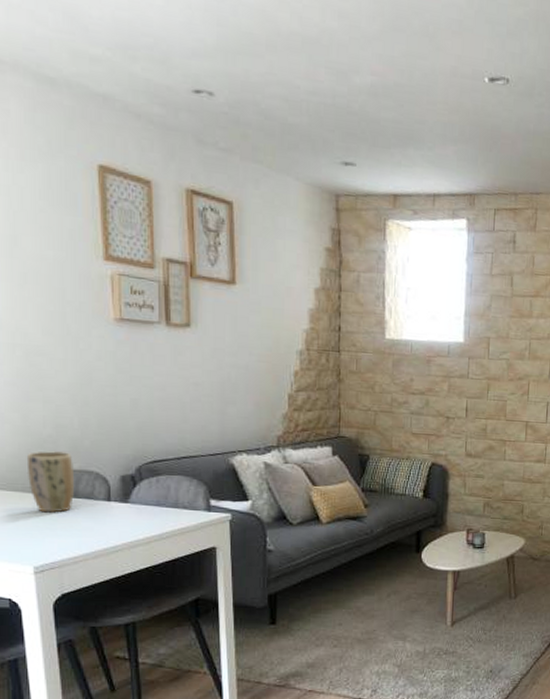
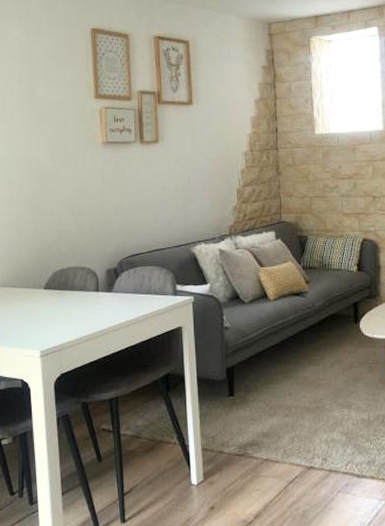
plant pot: present [26,451,75,513] -> none [37,253,72,305]

